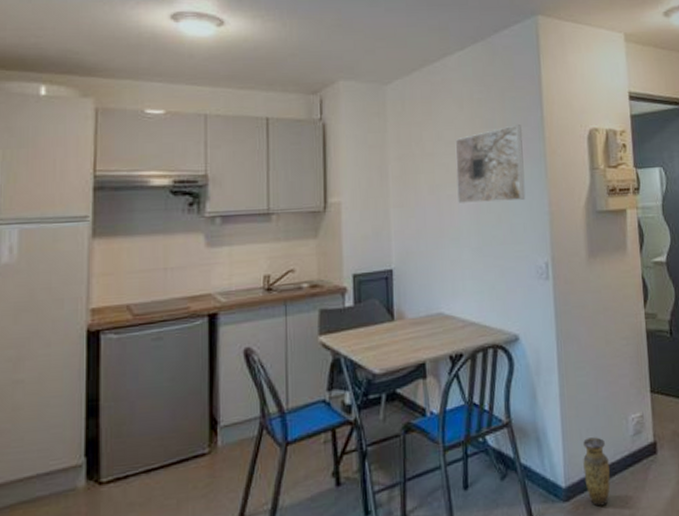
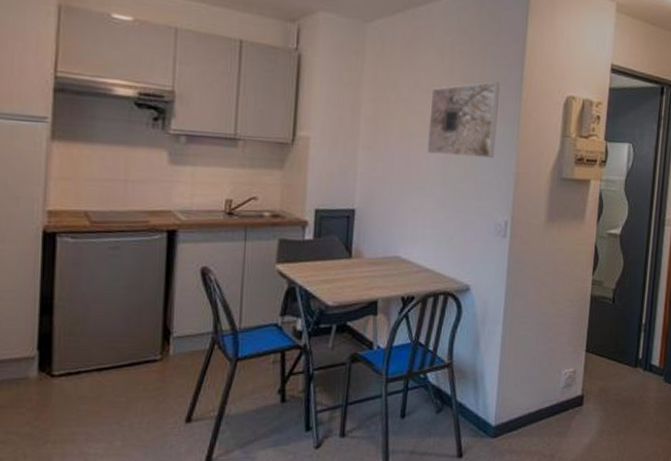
vase: present [583,437,611,507] -> none [513,385,538,445]

